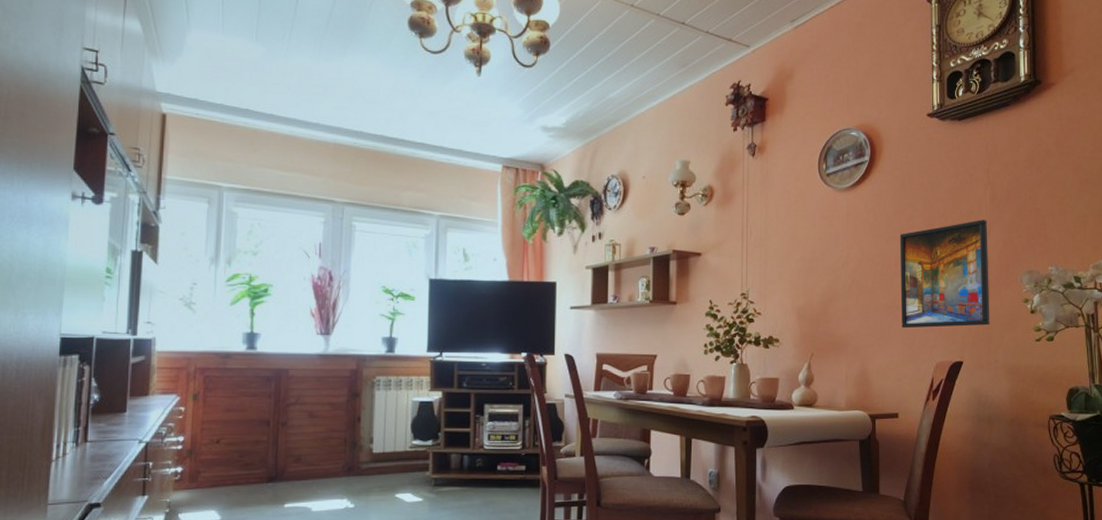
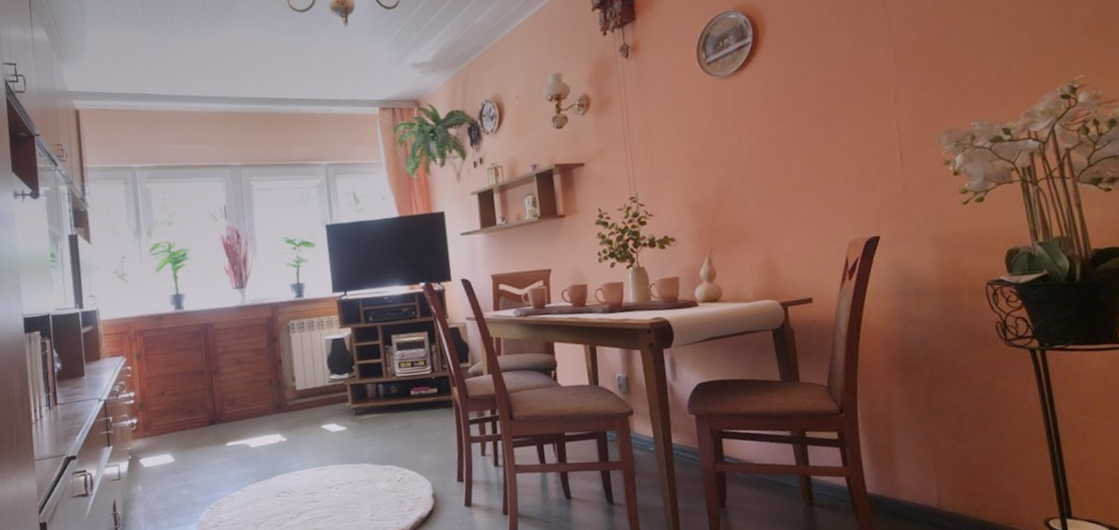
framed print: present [899,220,990,329] -> none [794,83,907,210]

